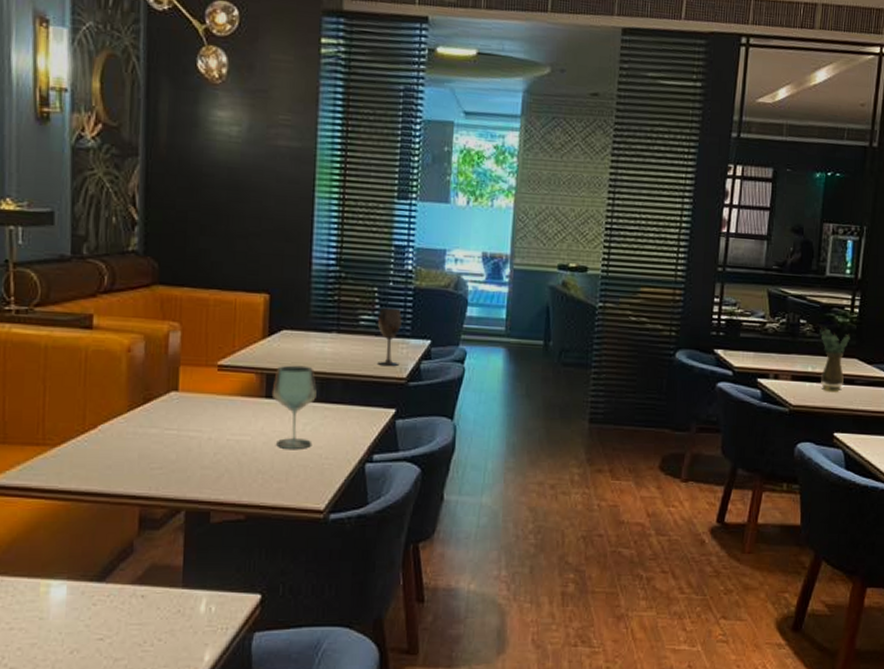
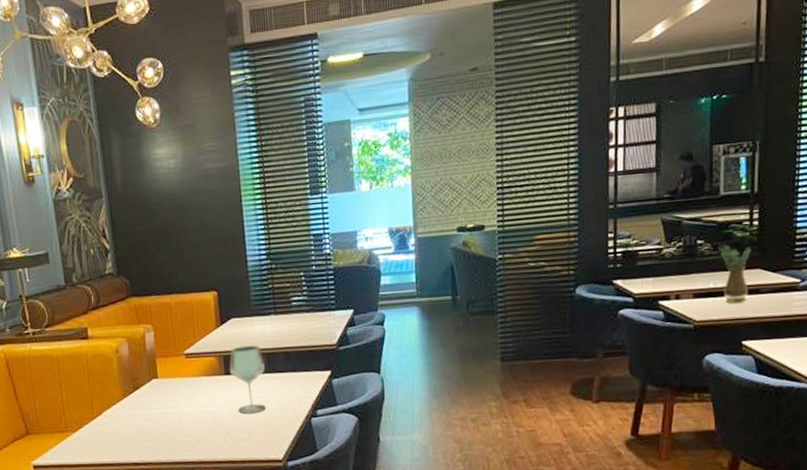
wine glass: present [378,307,402,366] -> none [307,287,329,336]

